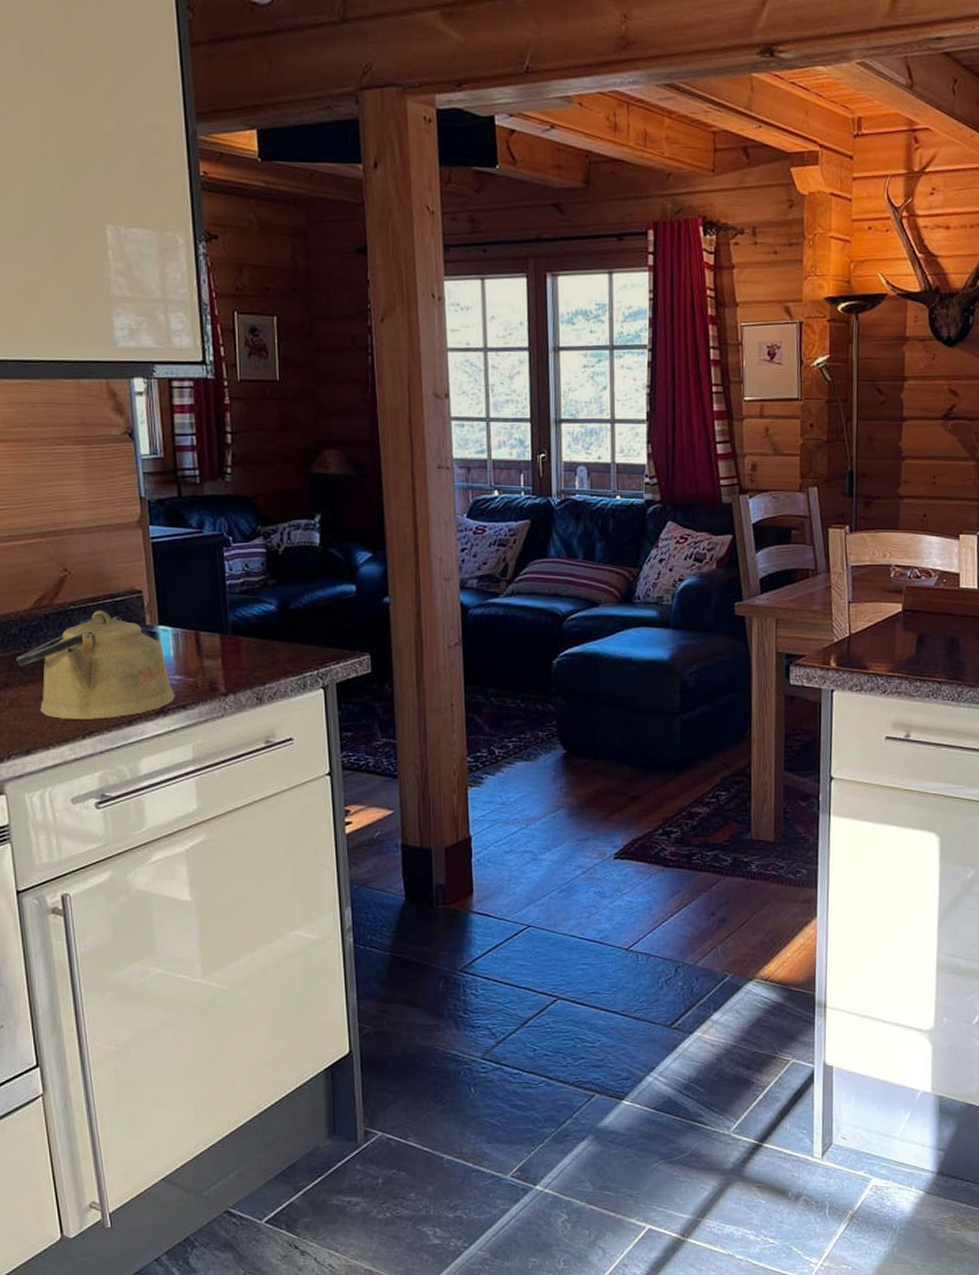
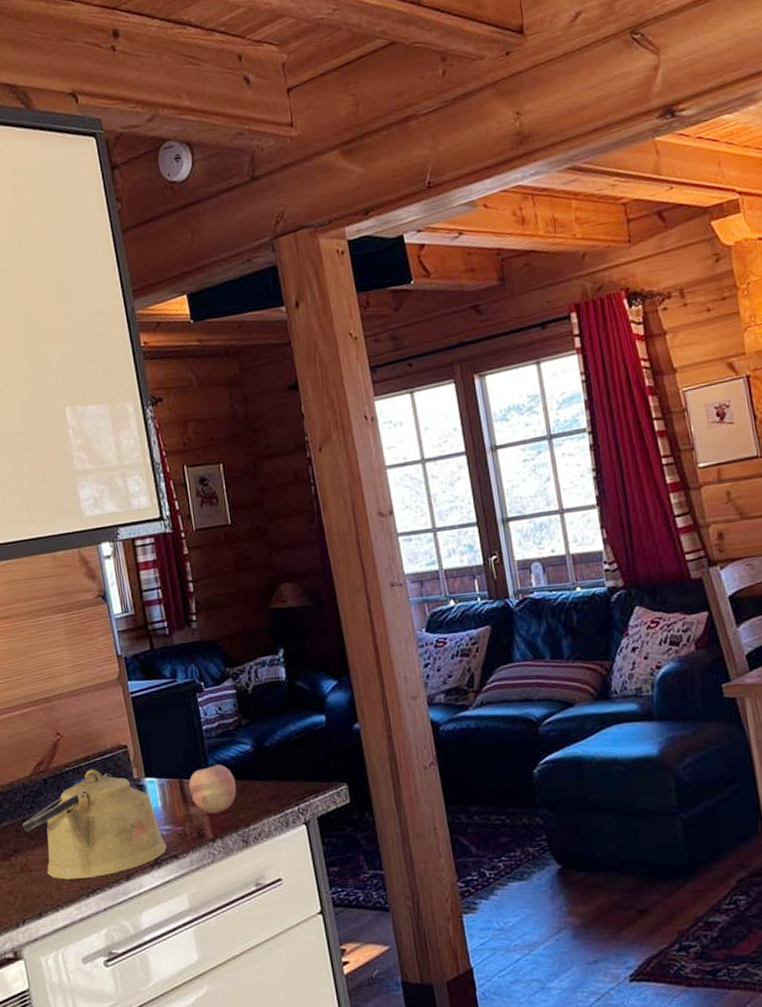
fruit: none [205,621,256,669] -> present [188,764,237,814]

